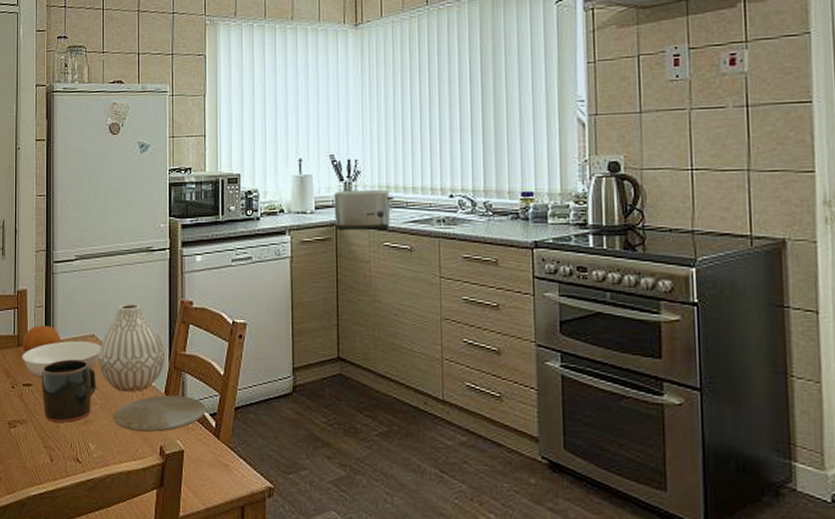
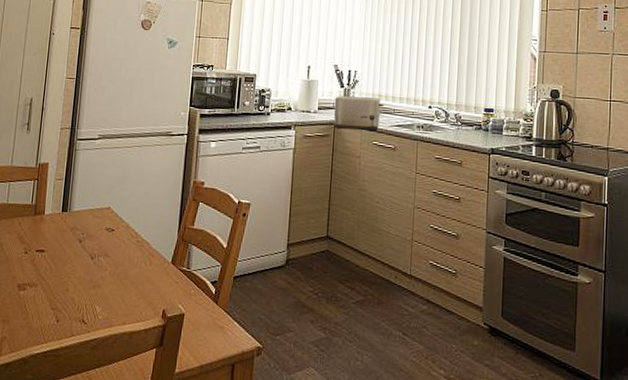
fruit: present [22,325,61,353] -> none [38,196,78,222]
bowl: present [22,341,101,379] -> none [37,212,115,245]
mug: present [41,359,96,423] -> none [53,228,108,287]
vase: present [98,304,165,392] -> none [112,181,175,261]
plate: present [112,395,207,432] -> none [120,264,209,297]

